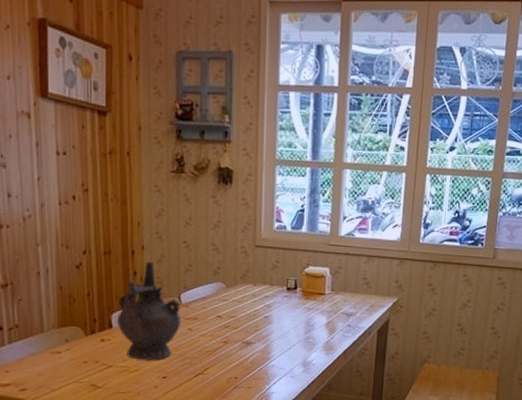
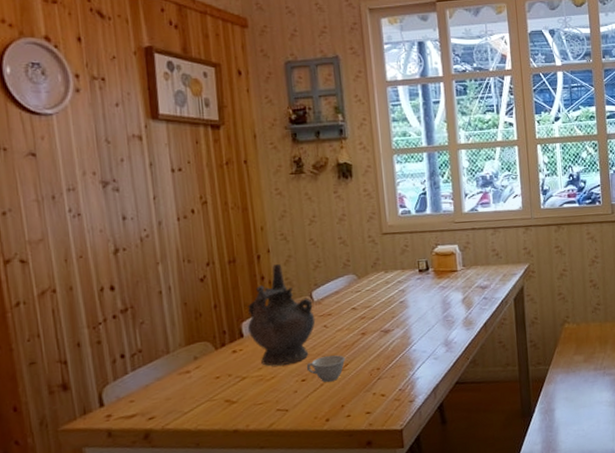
teacup: none [168,357,206,383] -> present [306,355,346,382]

